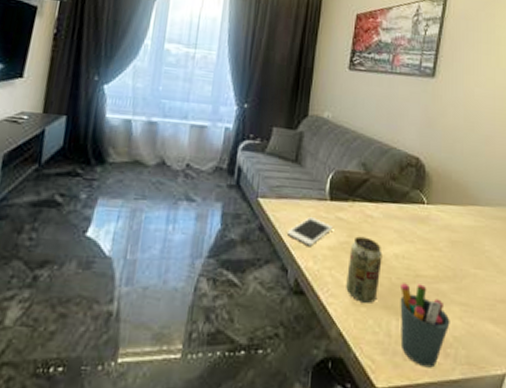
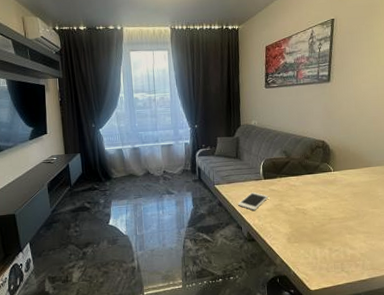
beverage can: present [346,236,383,303] -> none [282,199,306,241]
pen holder: present [400,283,450,368] -> none [320,224,358,275]

